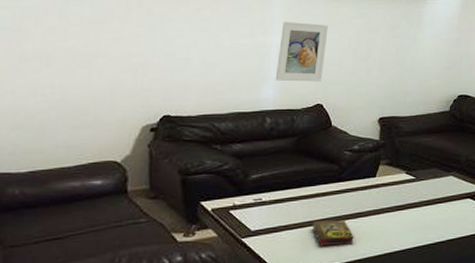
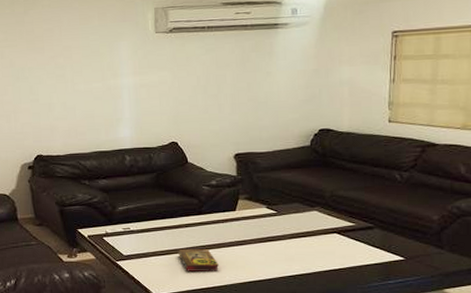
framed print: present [275,21,328,82] -> none [129,63,176,121]

